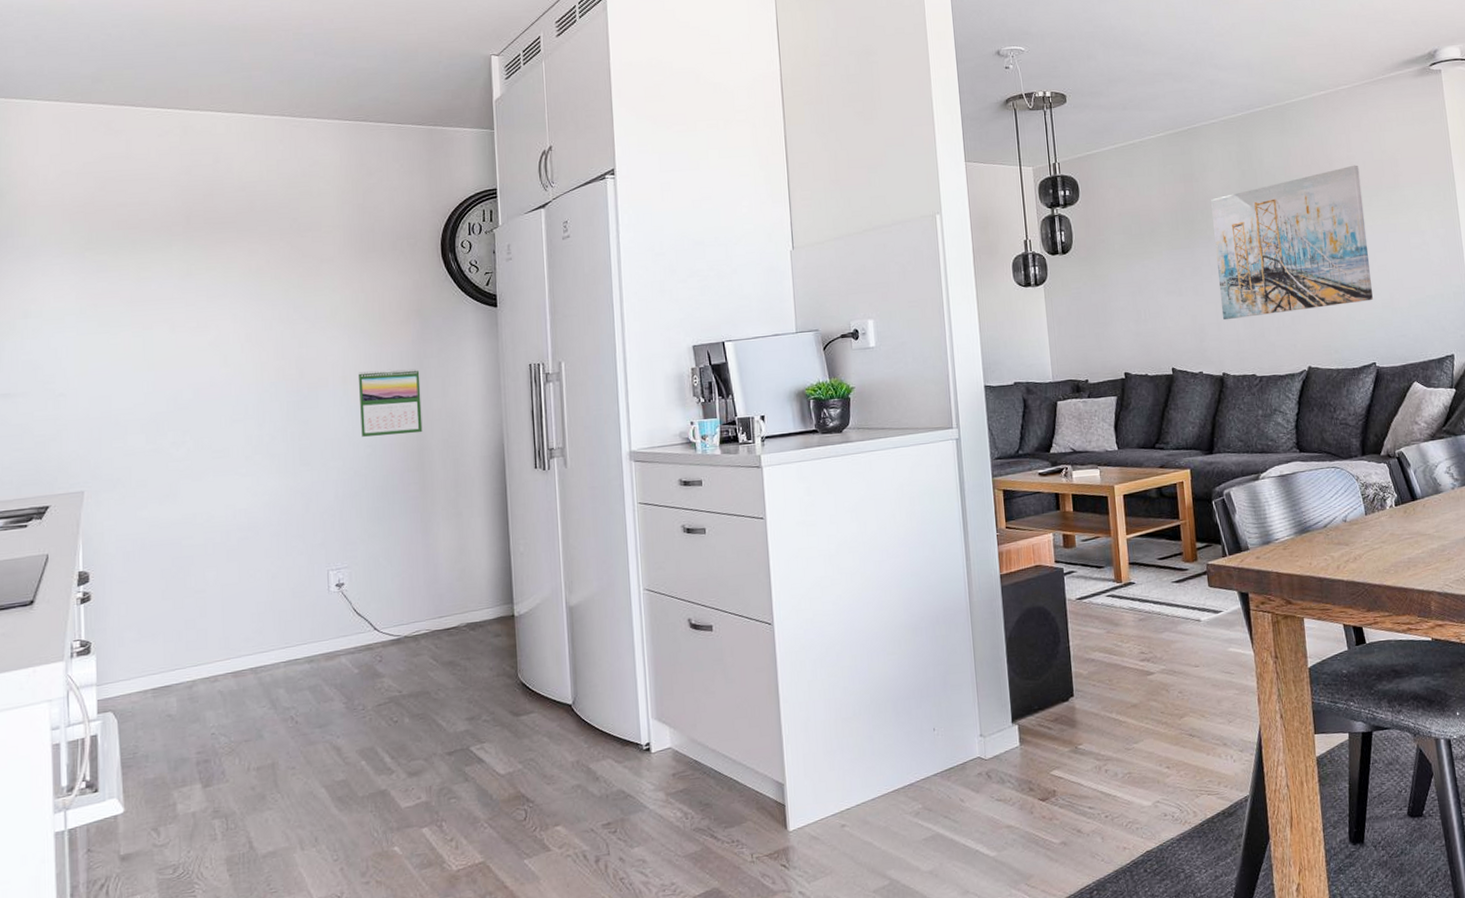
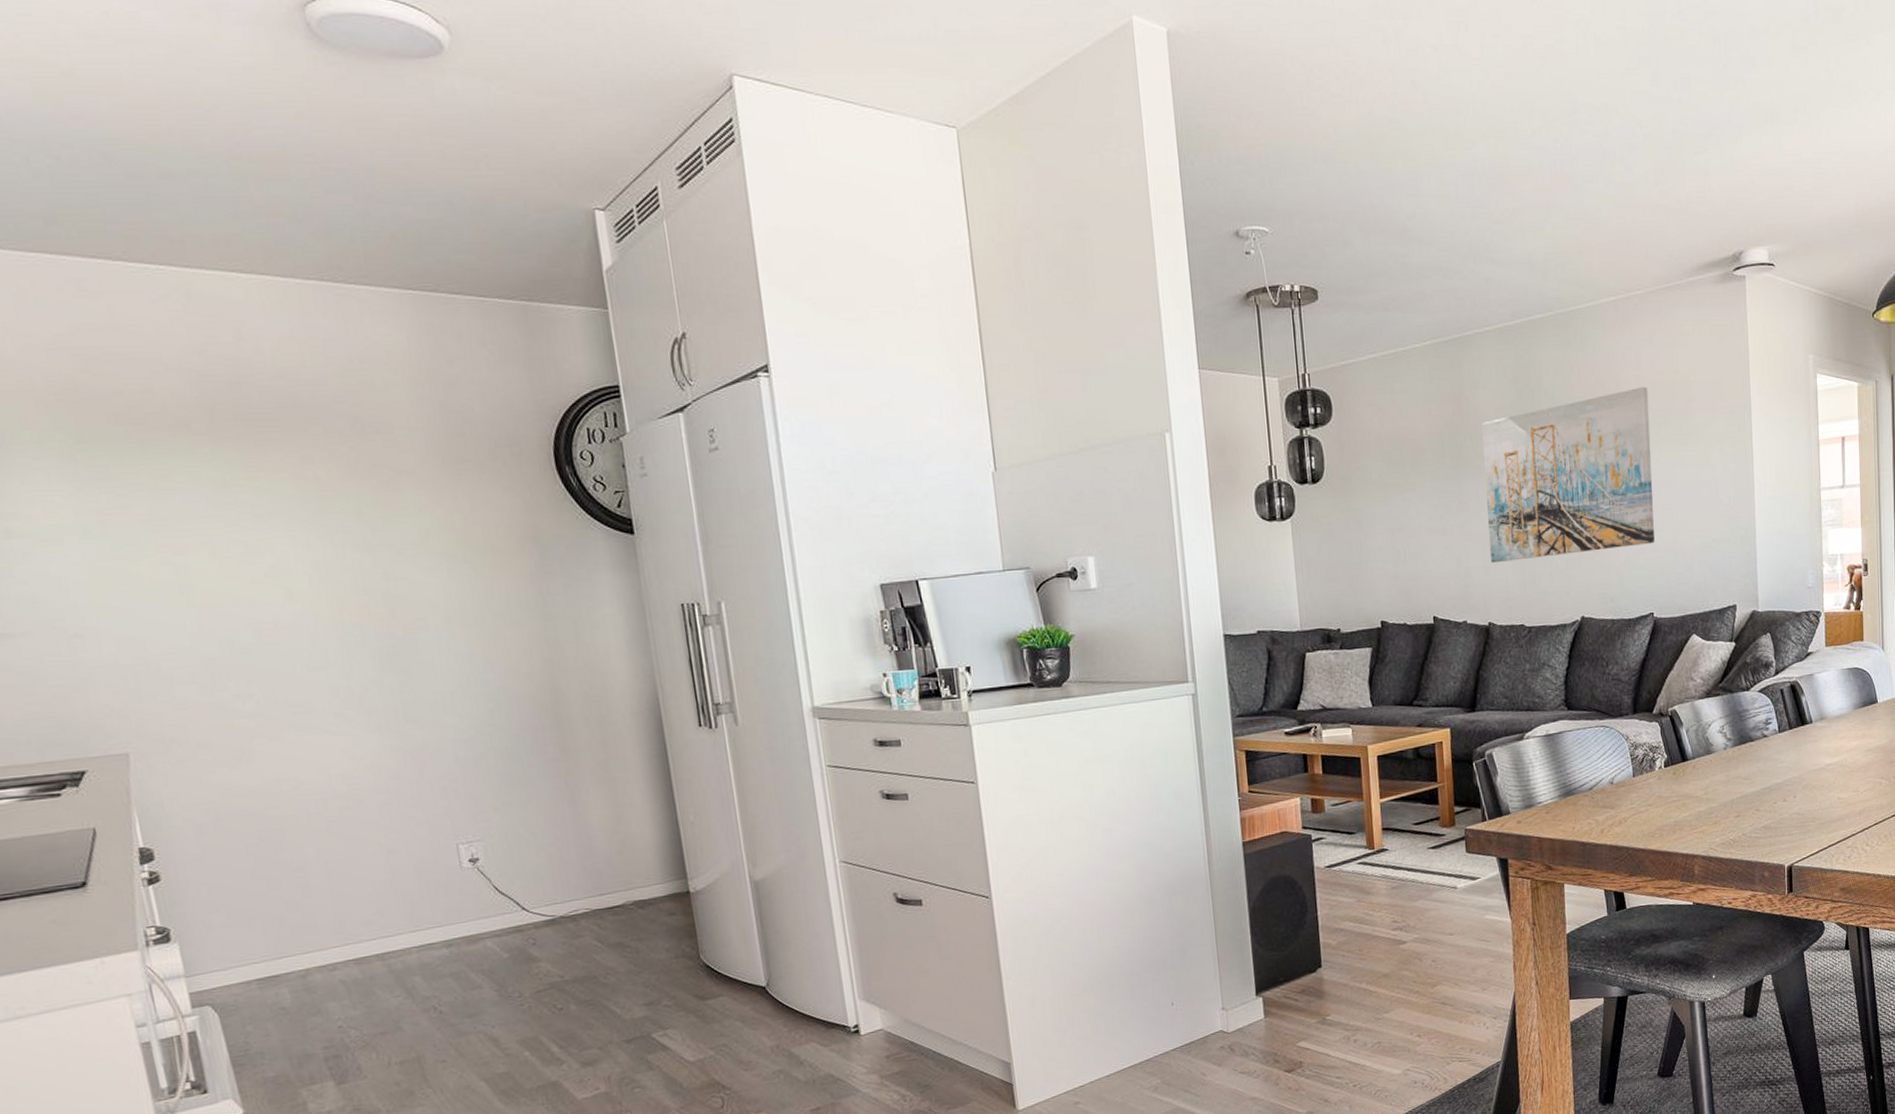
calendar: present [357,368,423,437] -> none [465,608,556,689]

